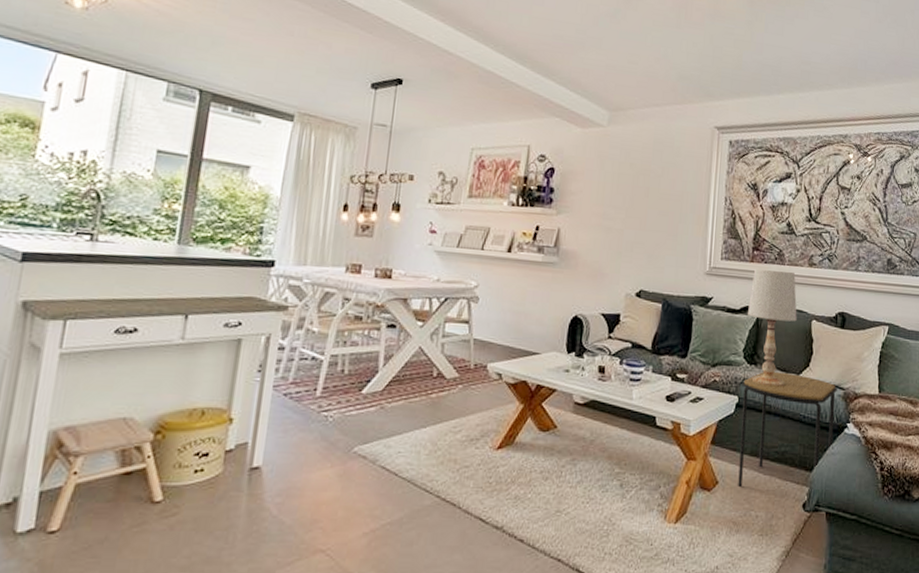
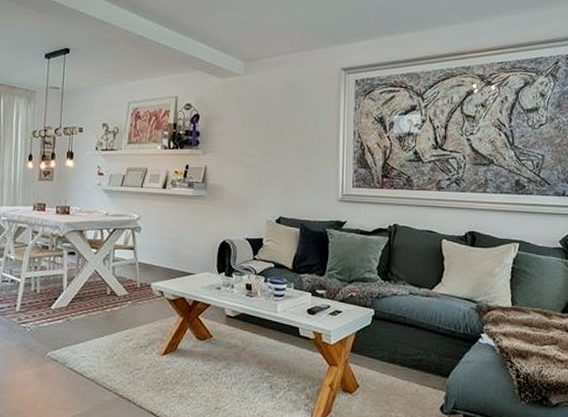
side table: present [738,371,837,488] -> none [377,287,470,391]
table lamp: present [748,269,797,387] -> none [380,194,427,301]

